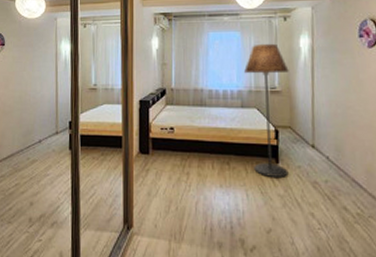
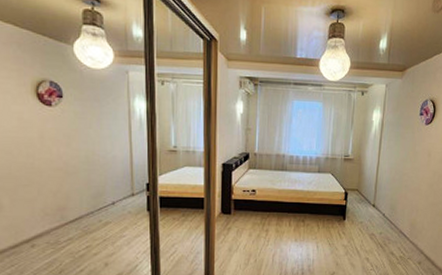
floor lamp: present [244,43,289,177] -> none [323,115,361,231]

